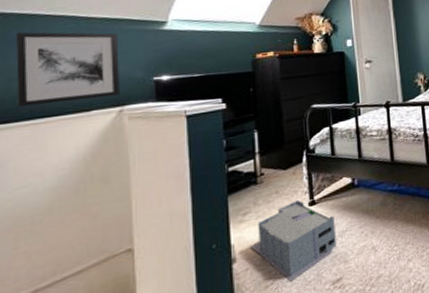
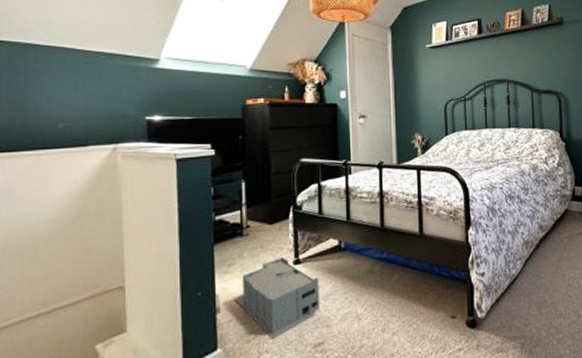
wall art: present [16,32,120,106] -> none [21,61,114,136]

